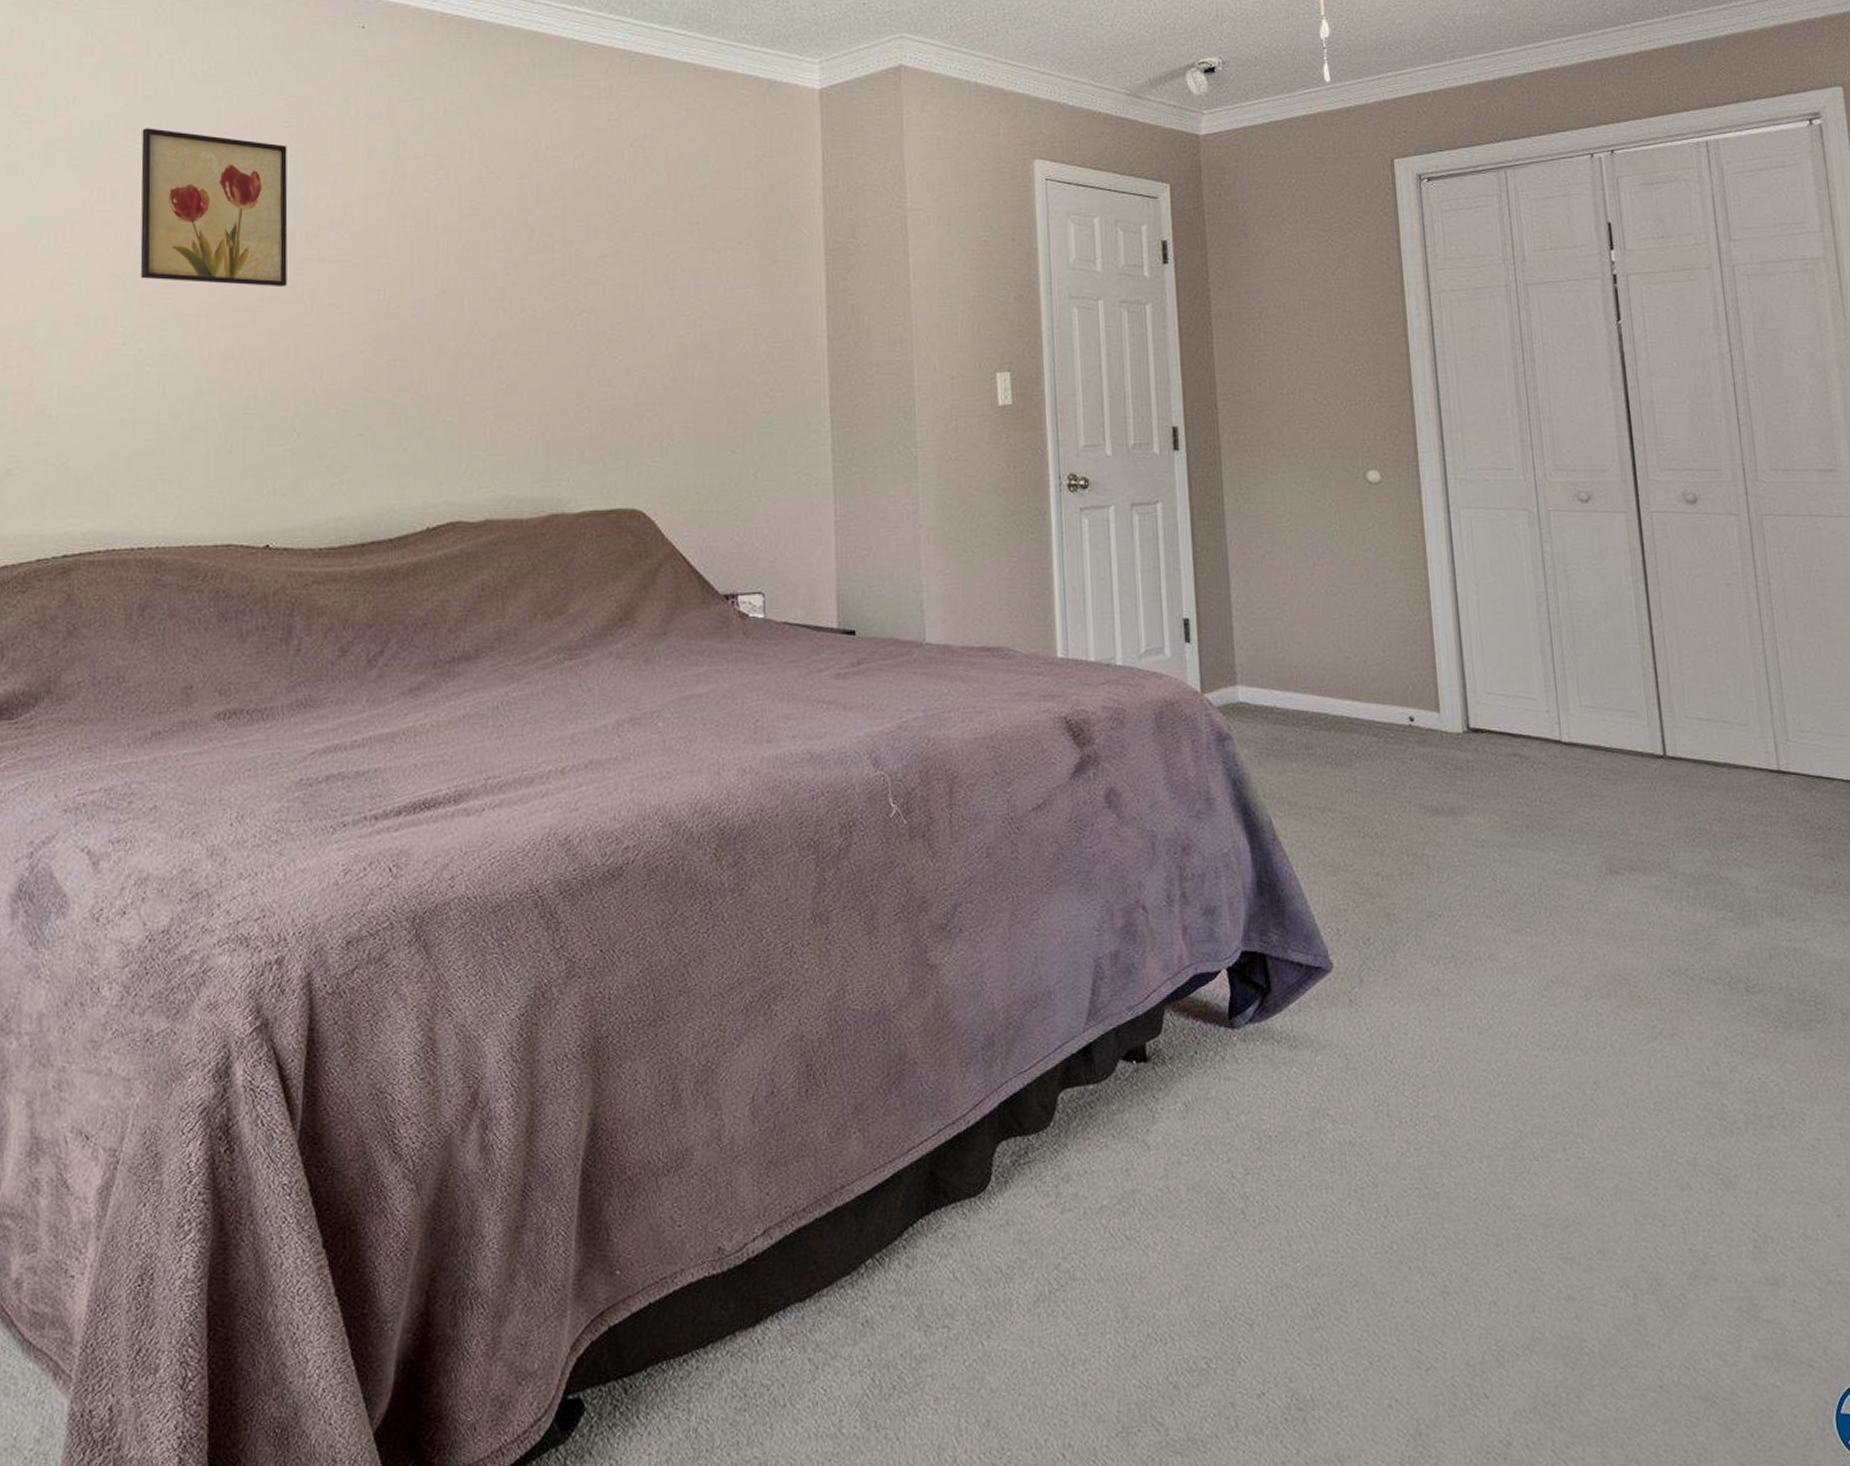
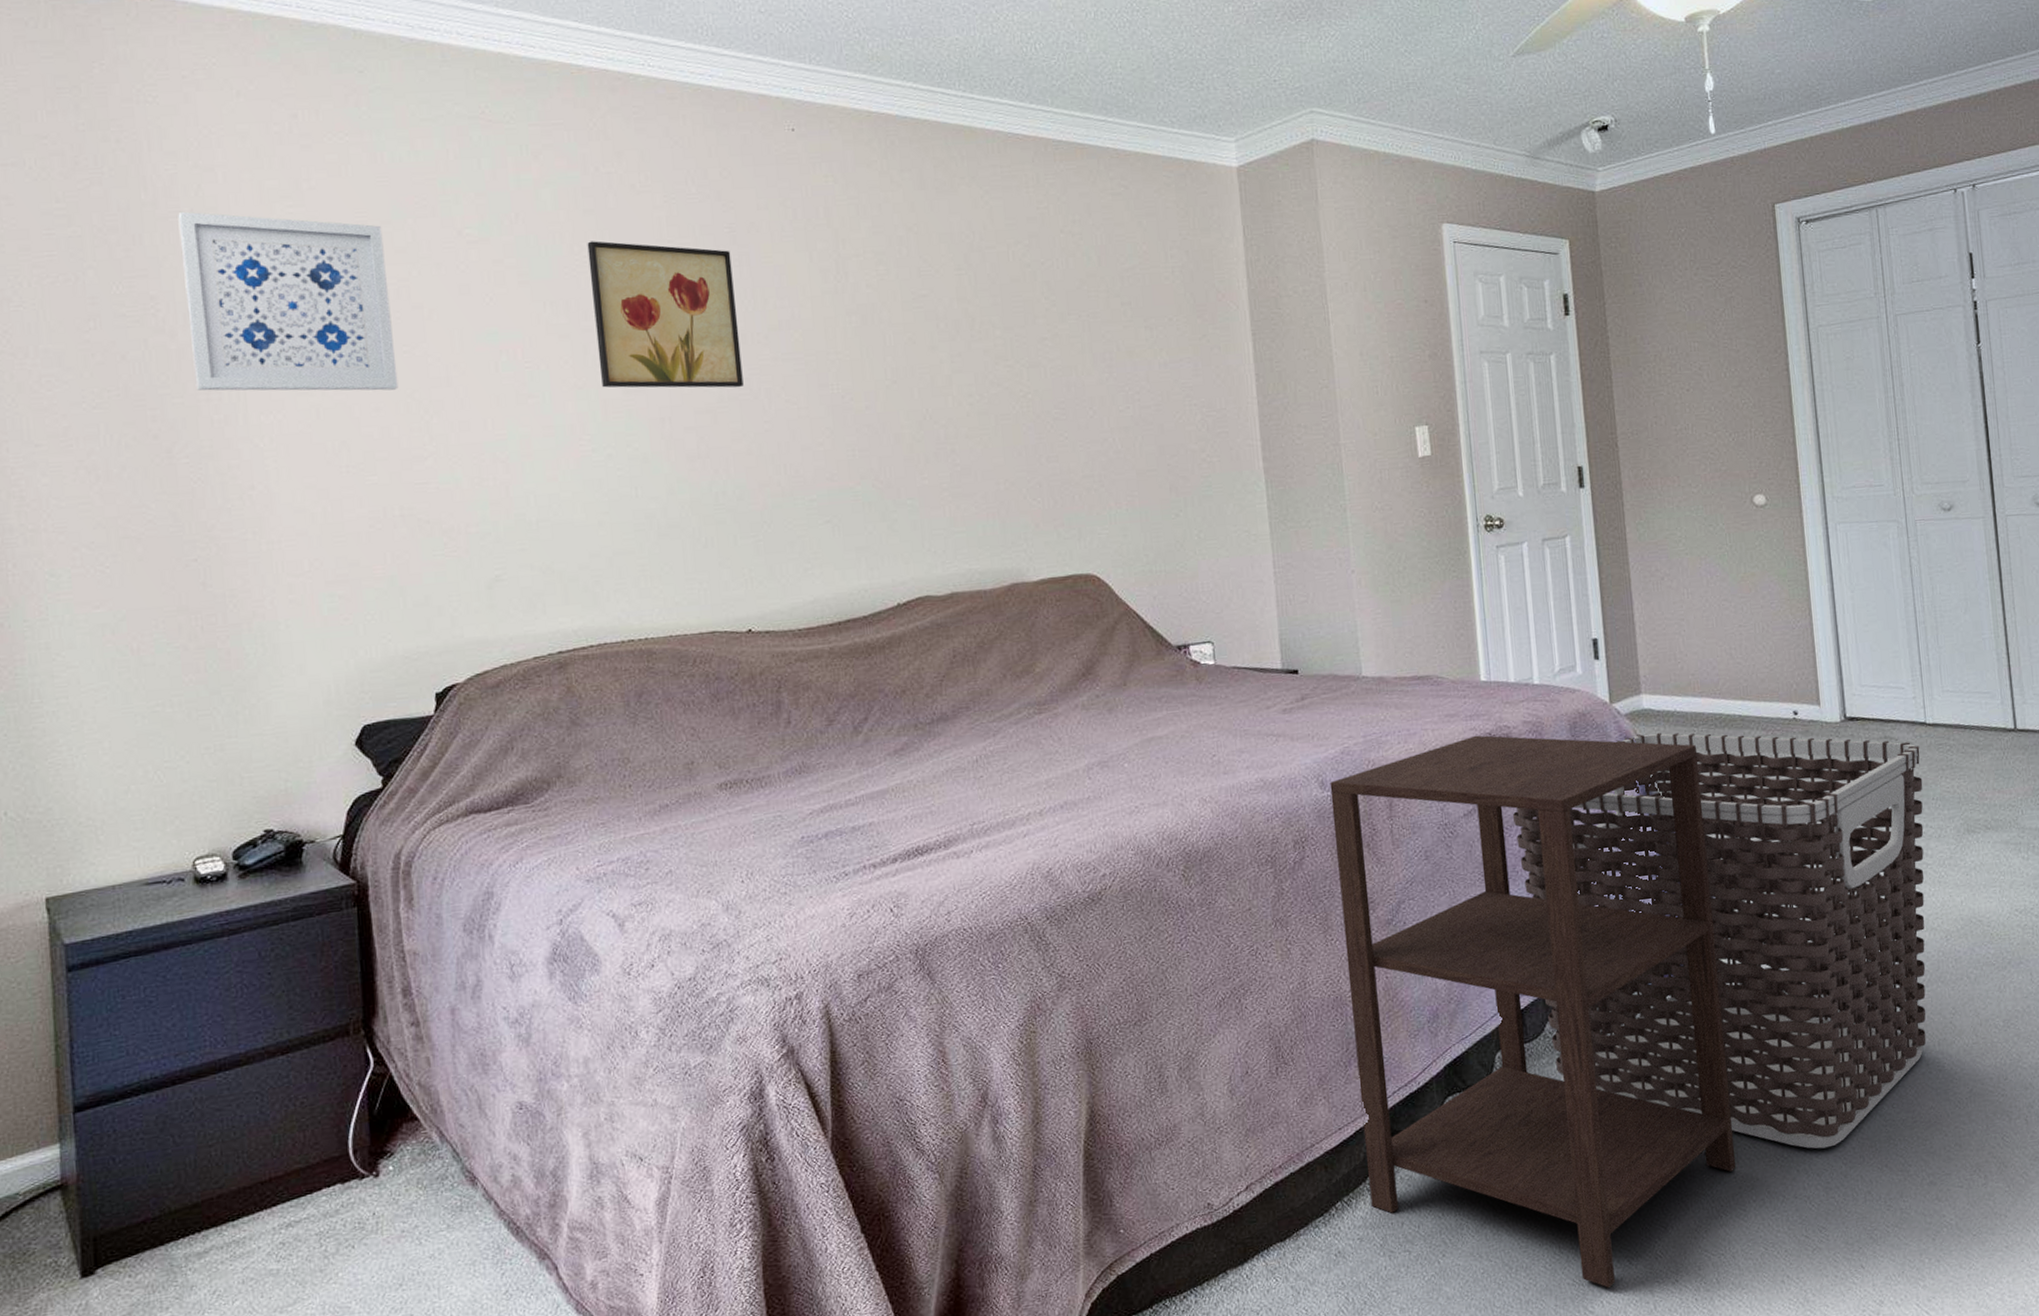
side table: none [884,718,1337,1395] -> present [1330,735,1736,1288]
clothes hamper: none [1087,730,1563,1243] -> present [1512,732,1927,1149]

